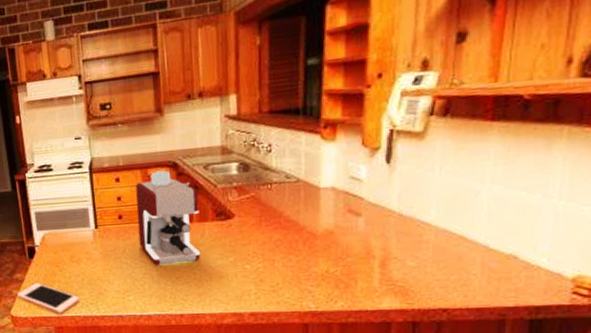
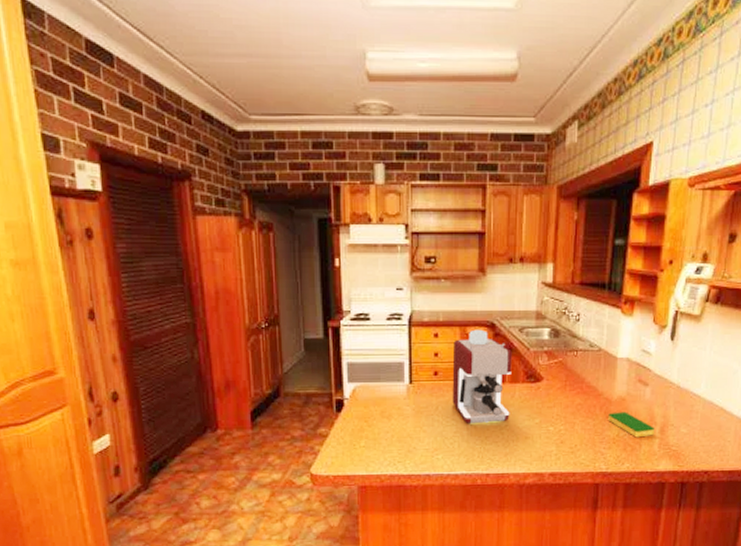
cell phone: present [17,283,80,314] -> none [319,438,387,472]
dish sponge: none [314,245,373,274] -> present [608,411,654,438]

